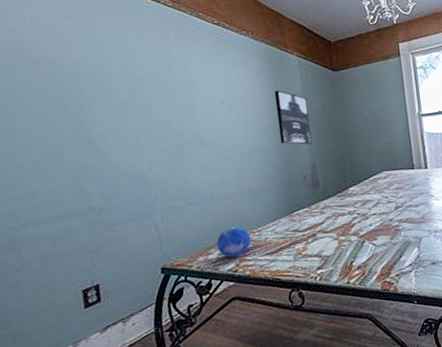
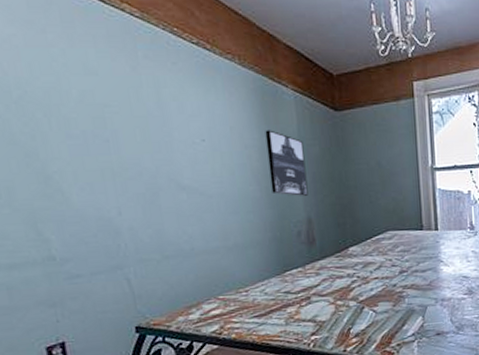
decorative orb: present [216,226,251,258] -> none [198,285,238,319]

